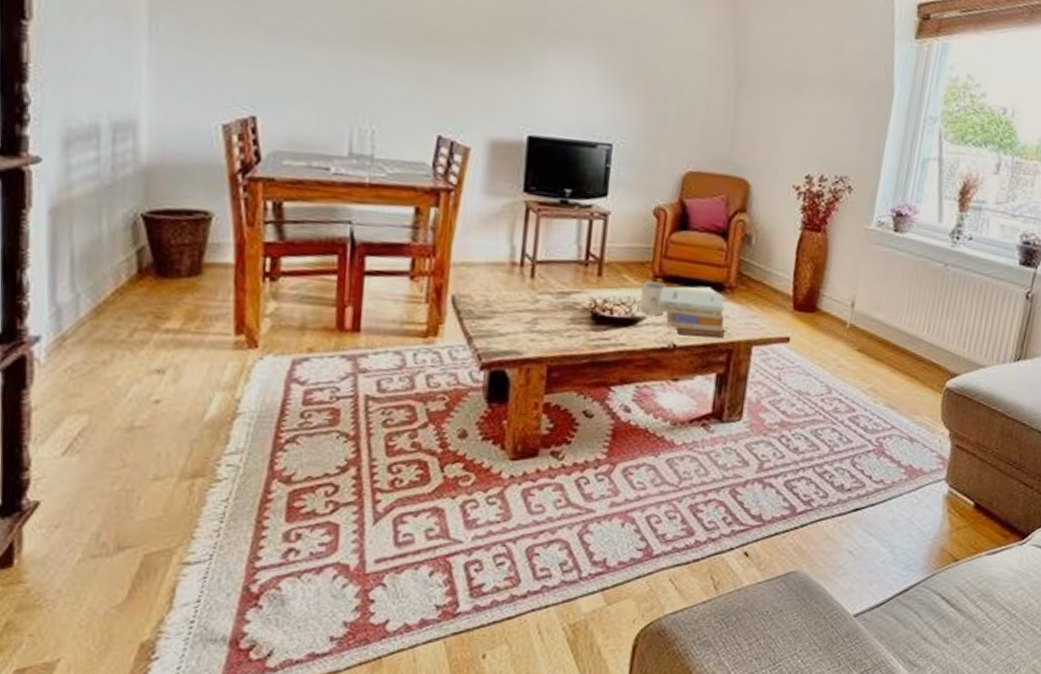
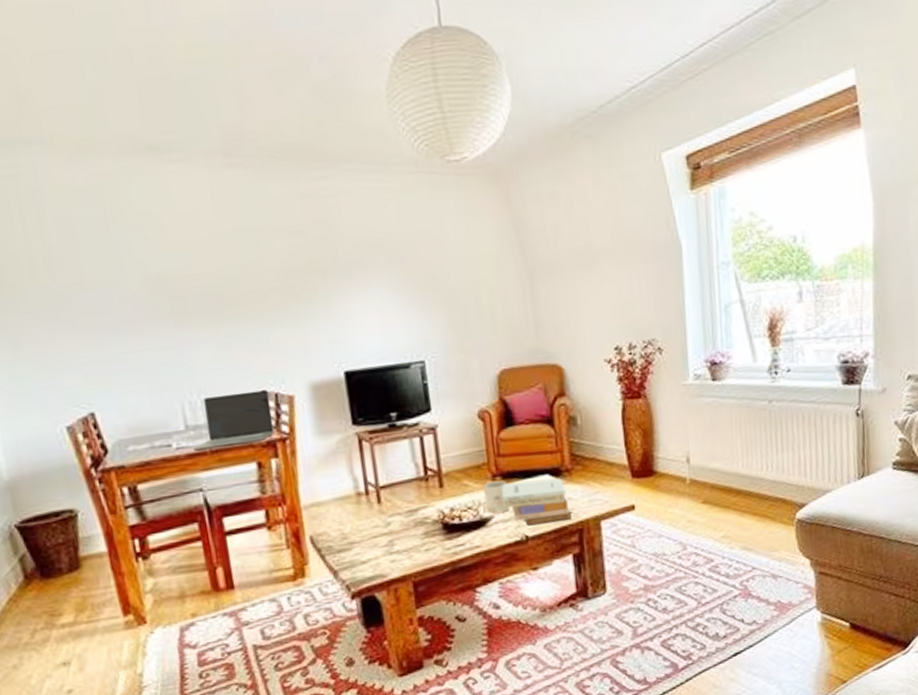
laptop: none [352,129,445,187] -> present [193,390,274,451]

